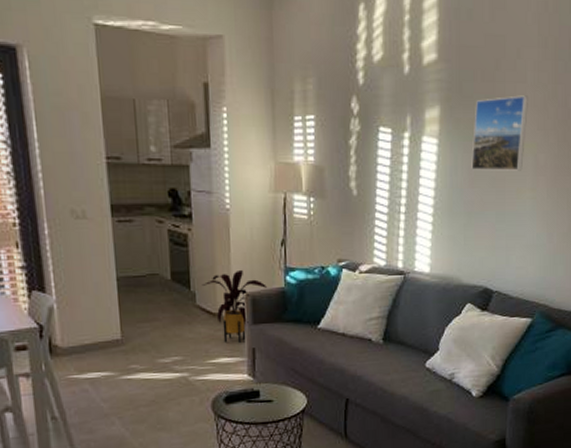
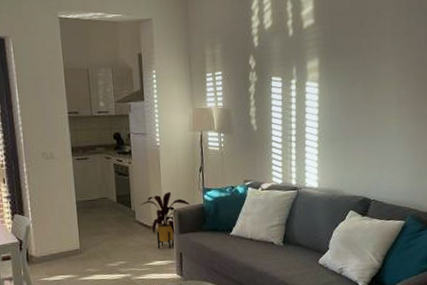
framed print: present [471,95,528,171] -> none [346,45,389,105]

